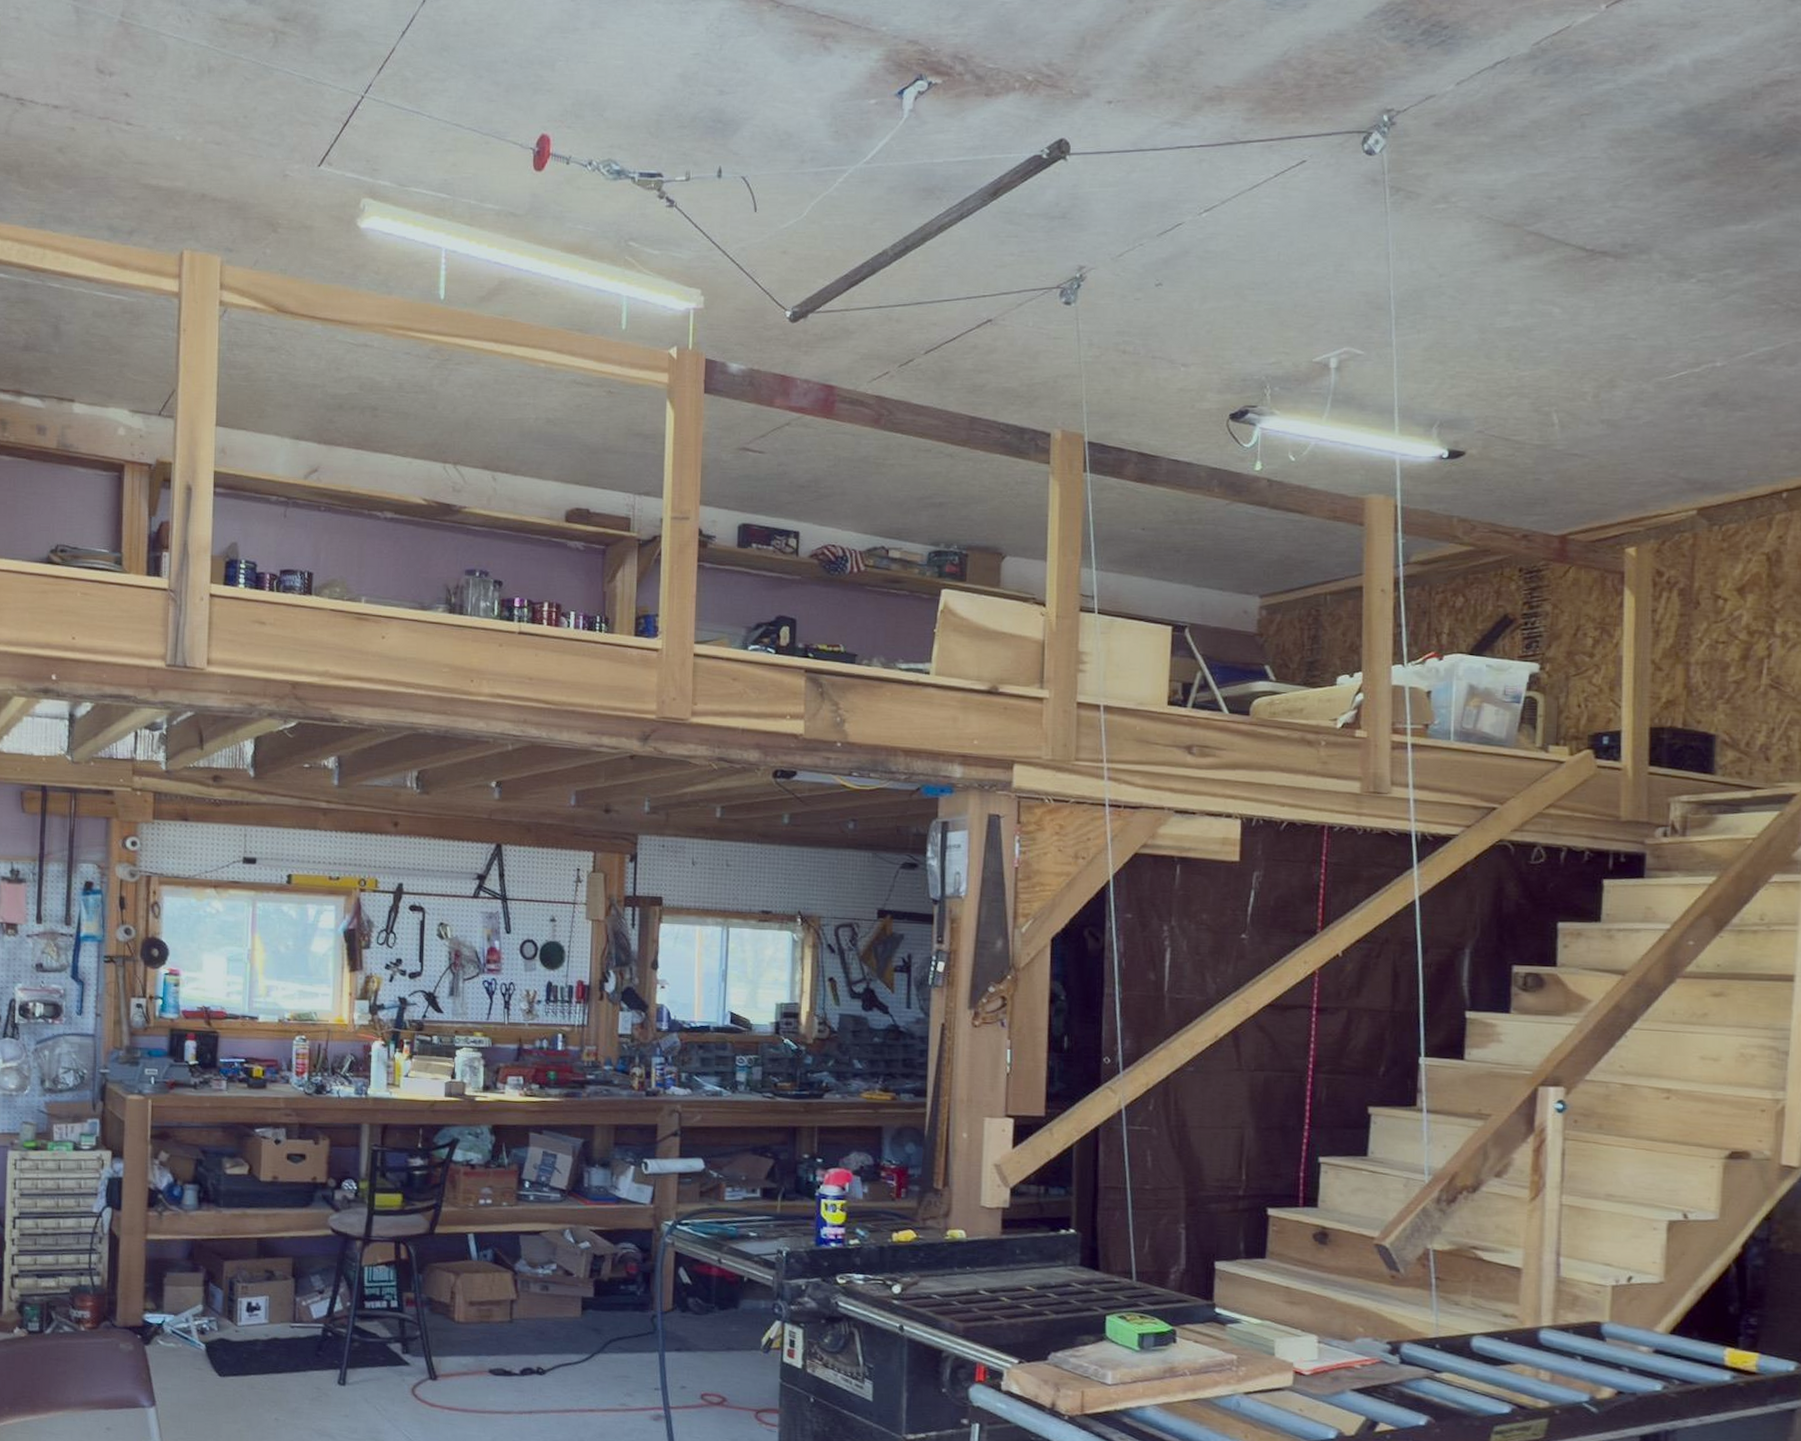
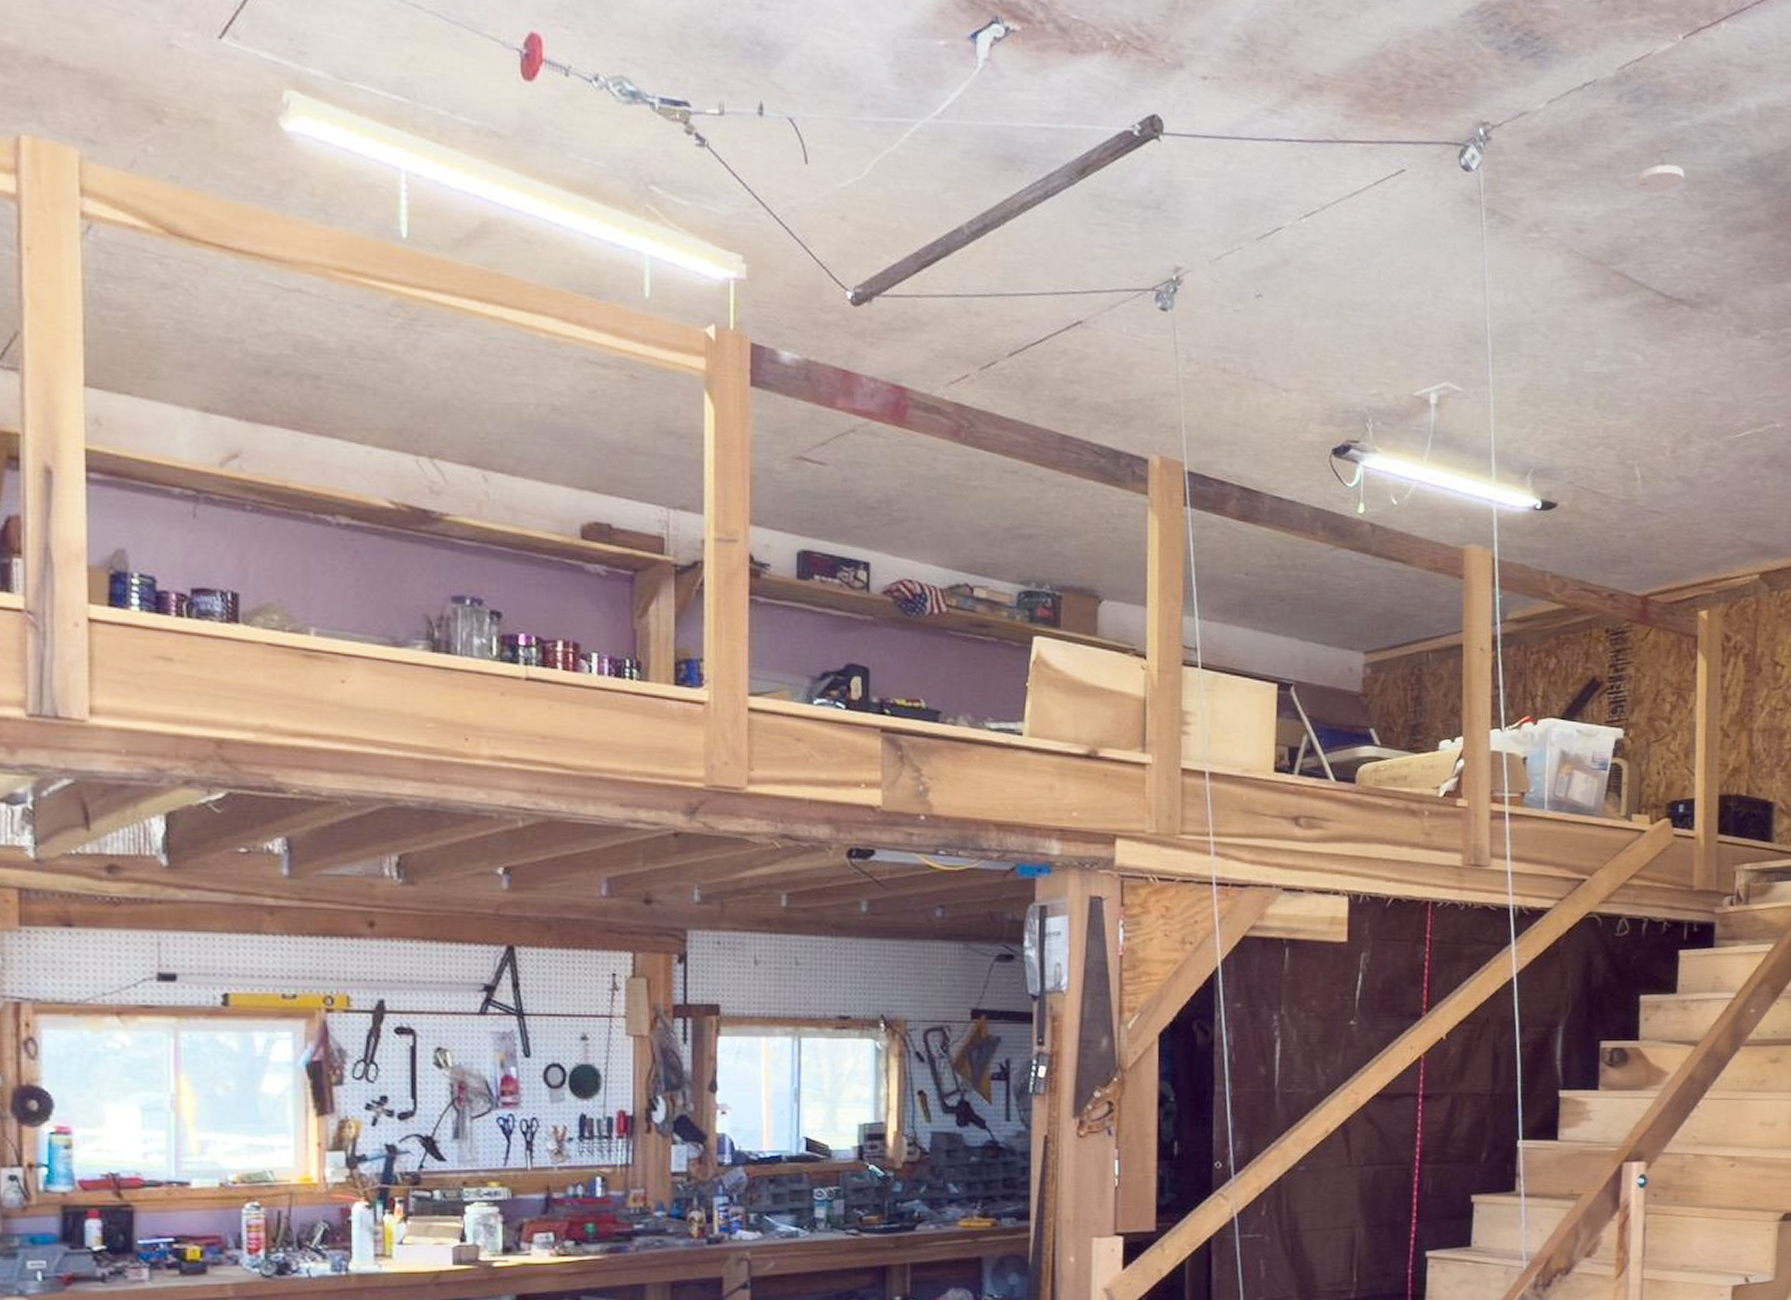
smoke detector: none [1552,127,1608,155] -> present [1635,164,1684,193]

